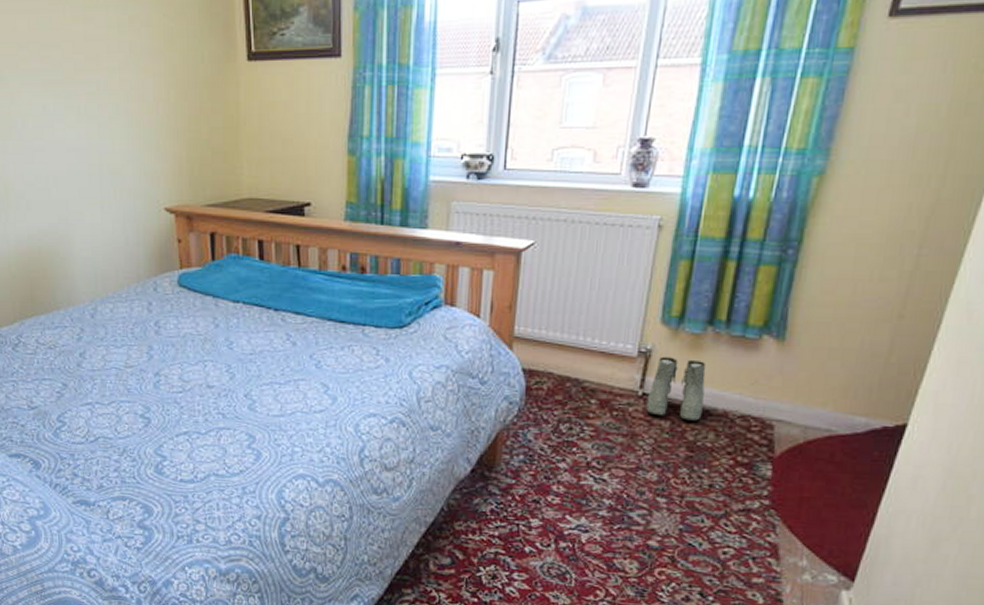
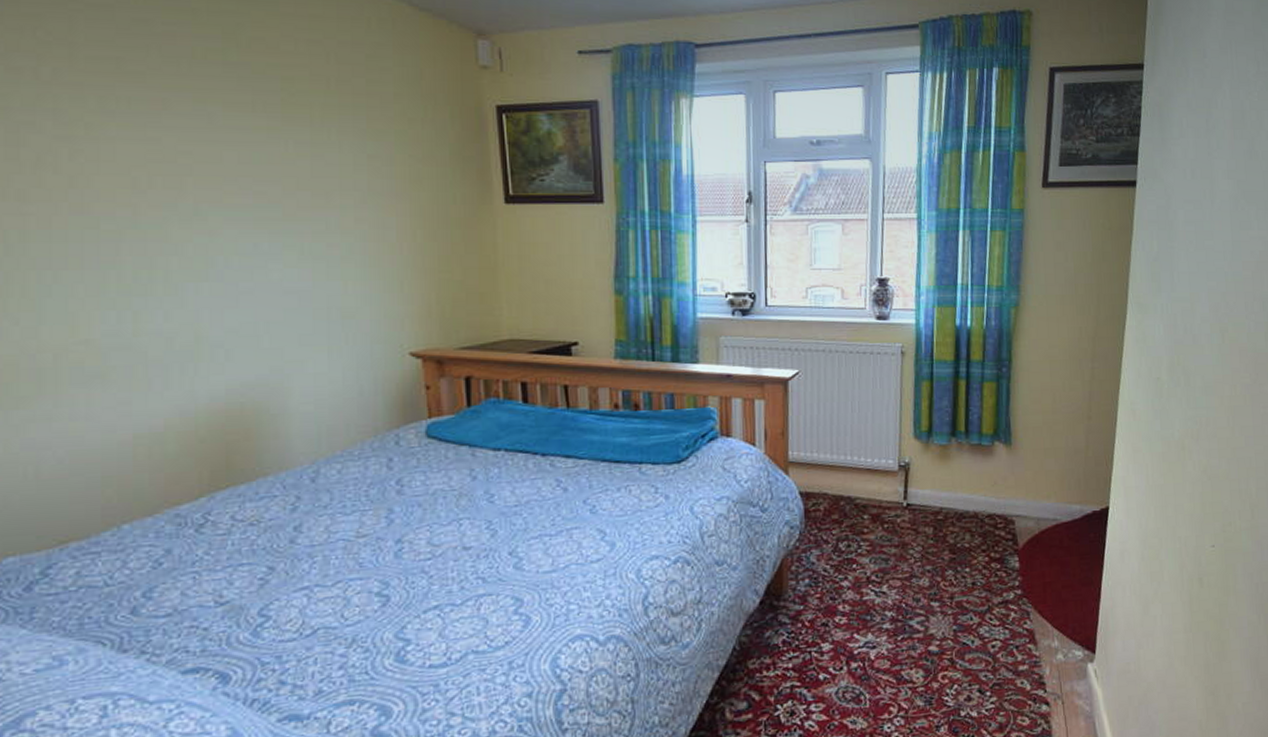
boots: present [646,356,706,421] -> none [911,468,958,525]

